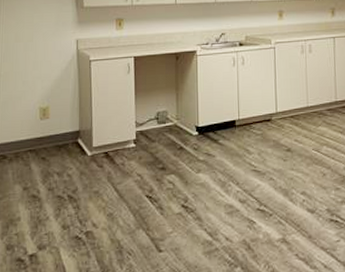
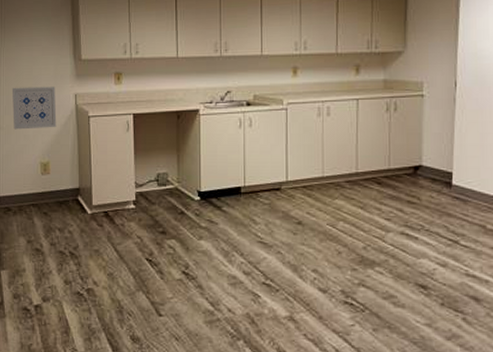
wall art: none [11,33,58,76] -> present [12,86,57,130]

